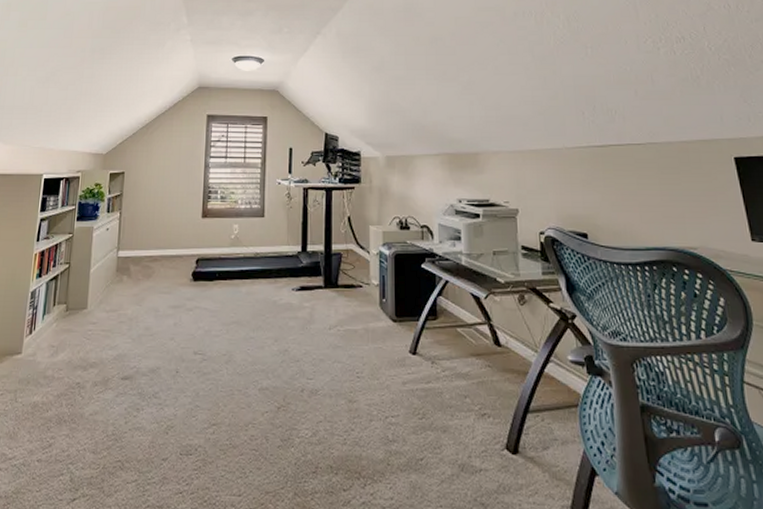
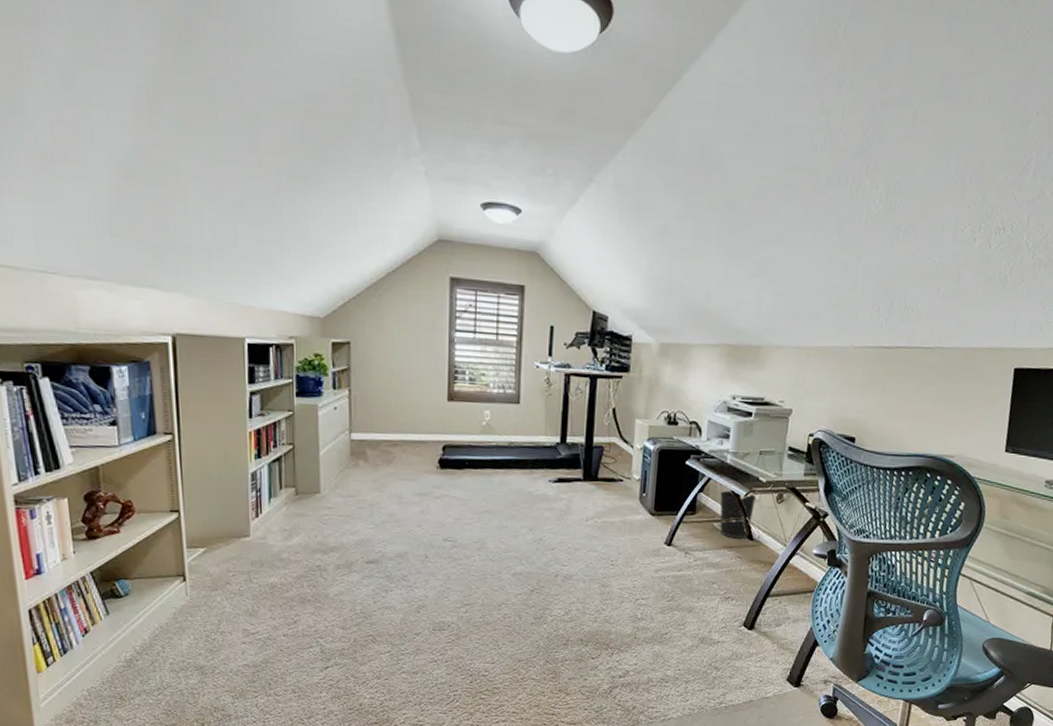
wastebasket: none [460,293,498,345] -> present [719,490,757,539]

